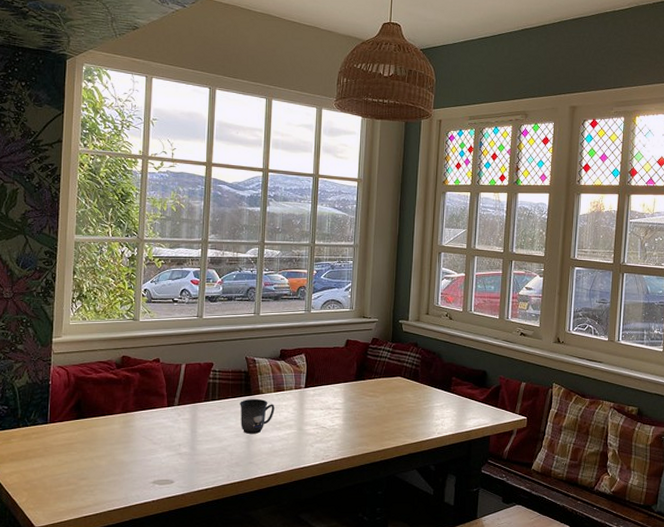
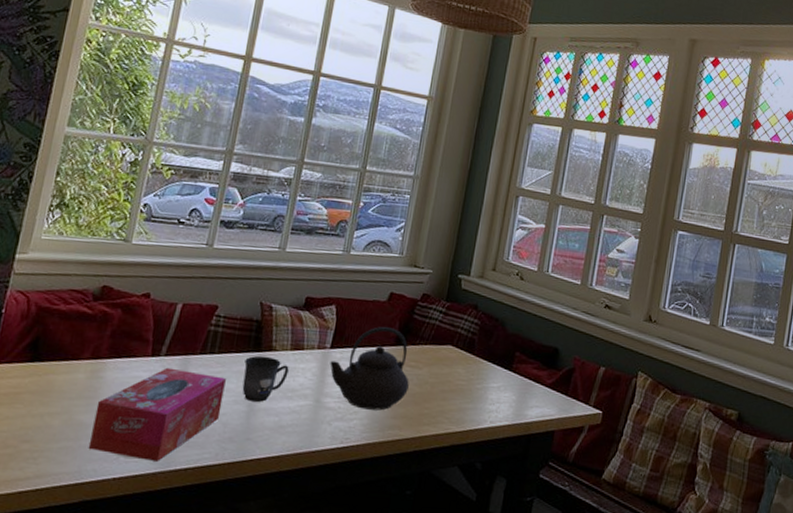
tissue box: none [130,414,227,485] -> present [88,367,226,461]
teapot: none [306,367,370,432] -> present [330,327,409,411]

